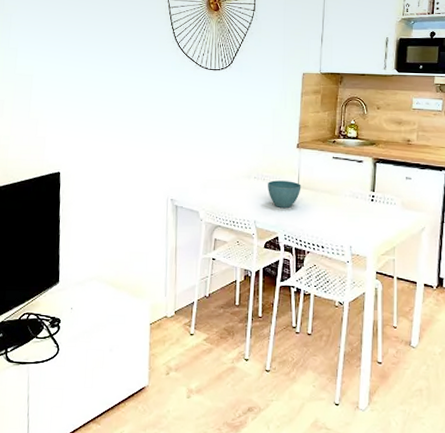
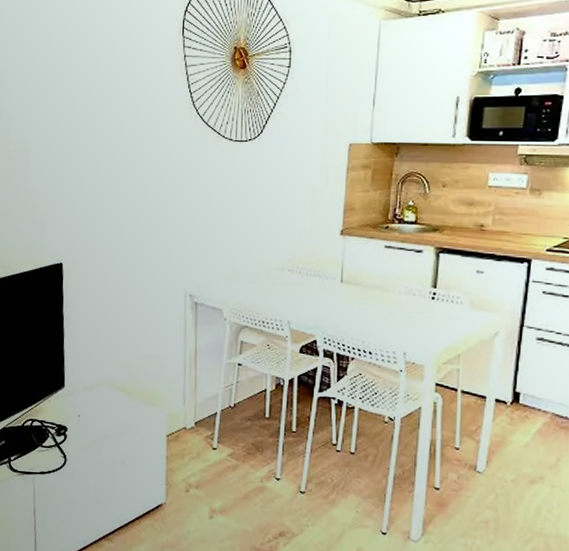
plant pot: present [268,180,301,208] -> none [304,274,345,306]

